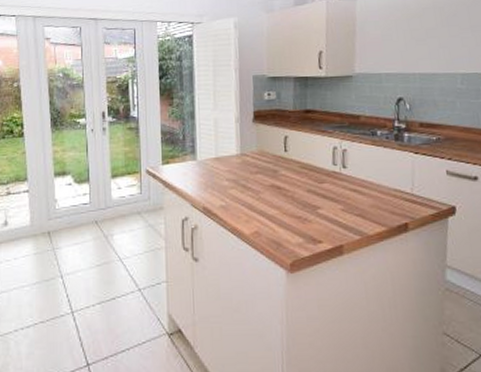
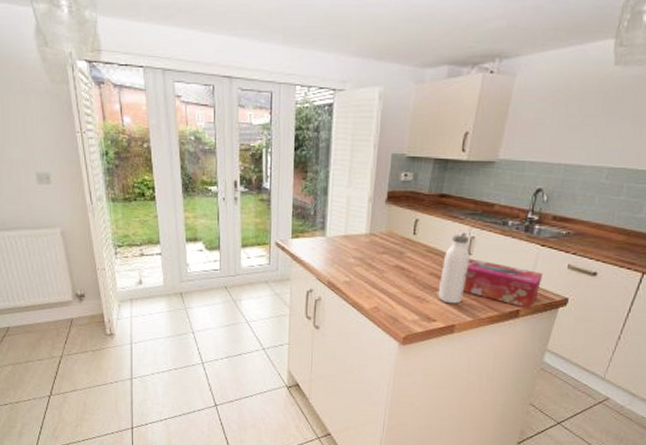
water bottle: none [318,148,347,222] -> present [437,235,470,304]
tissue box: none [344,171,424,221] -> present [463,258,544,309]

